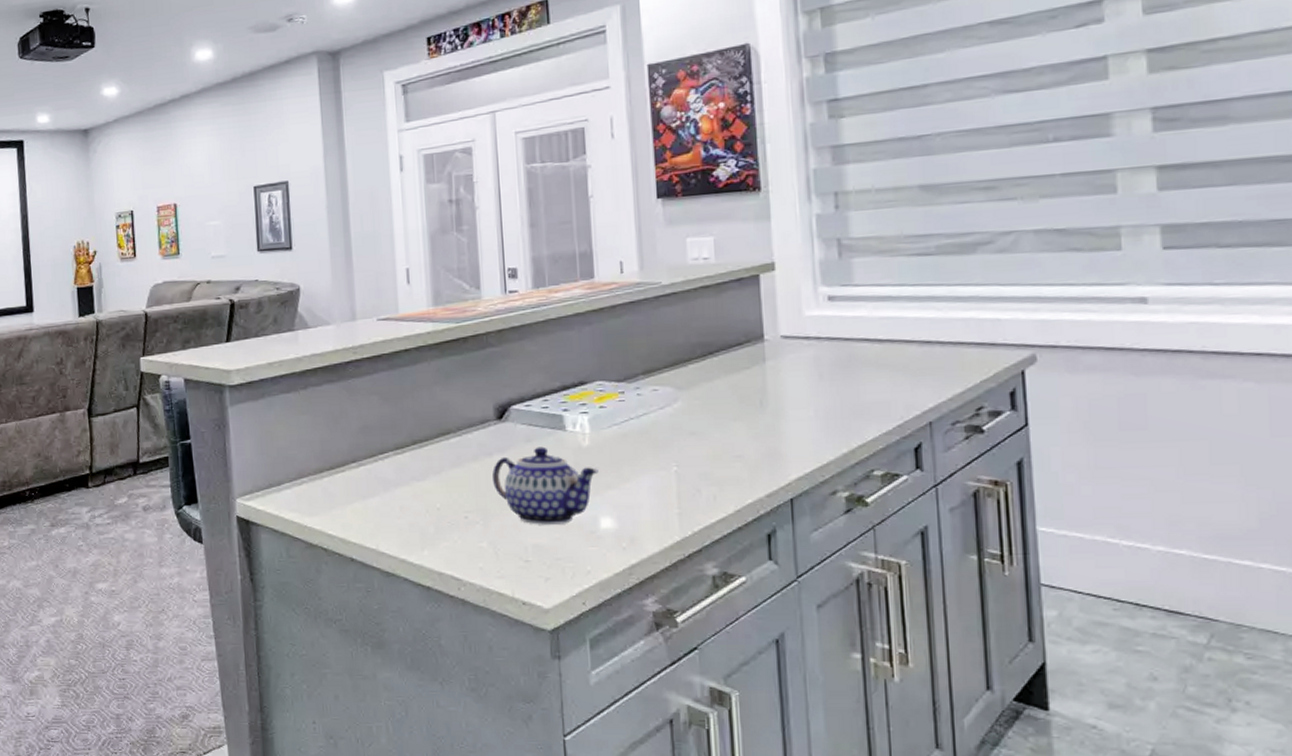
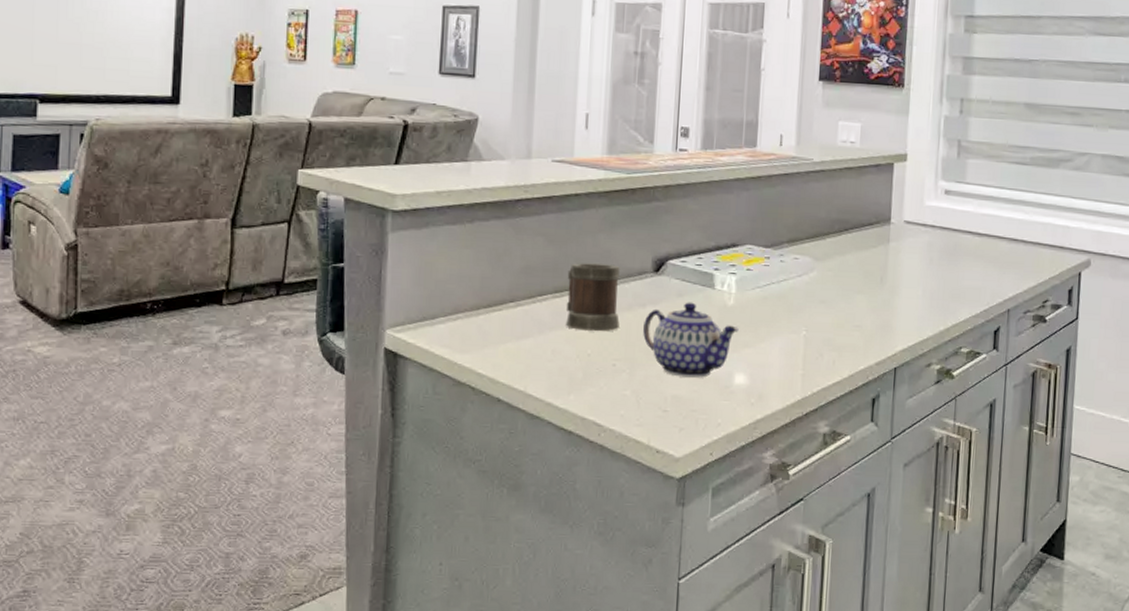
mug: none [406,416,468,486] -> present [565,263,620,332]

